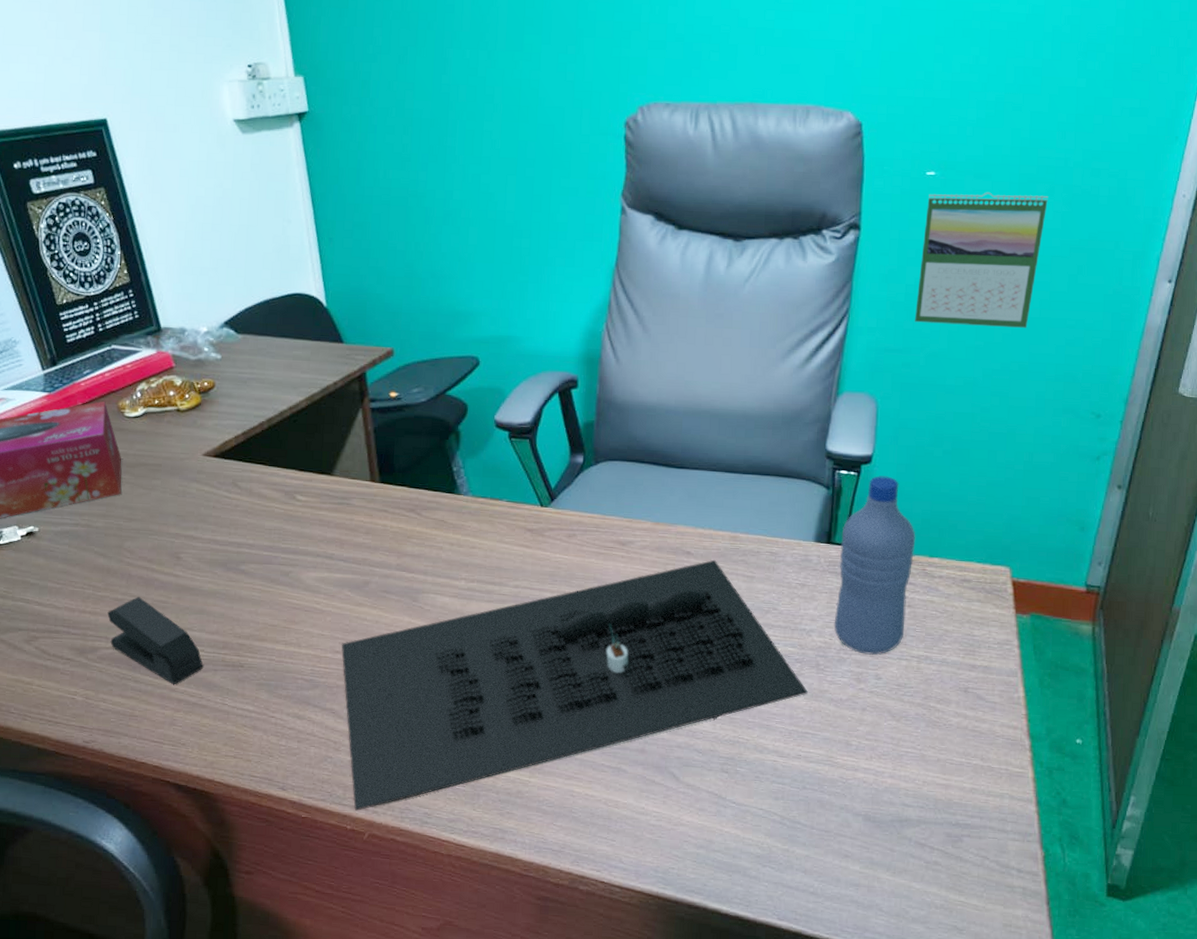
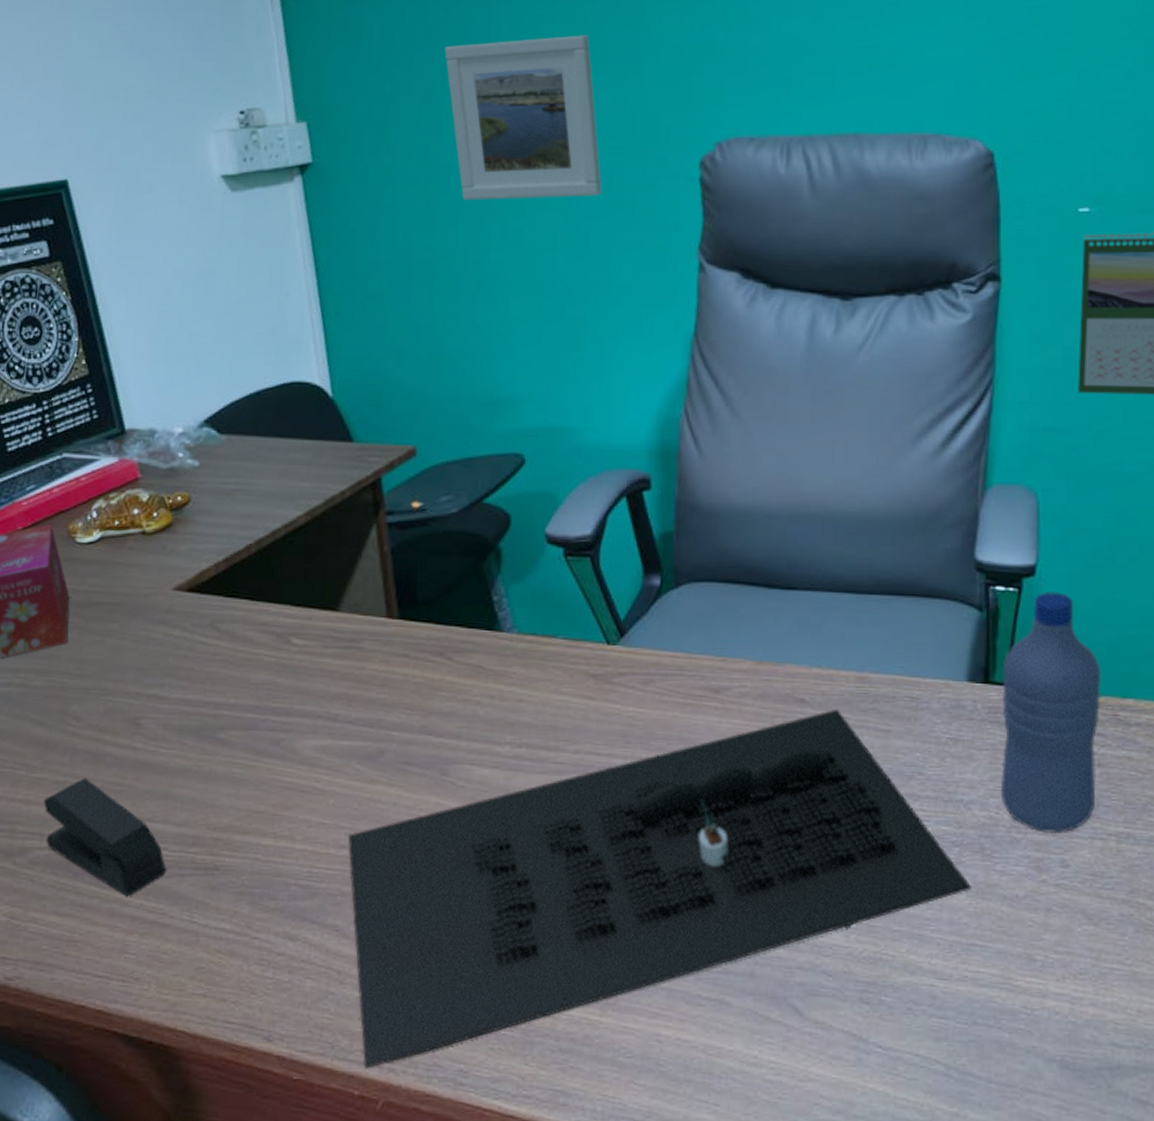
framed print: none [417,9,545,148] -> present [444,35,602,200]

